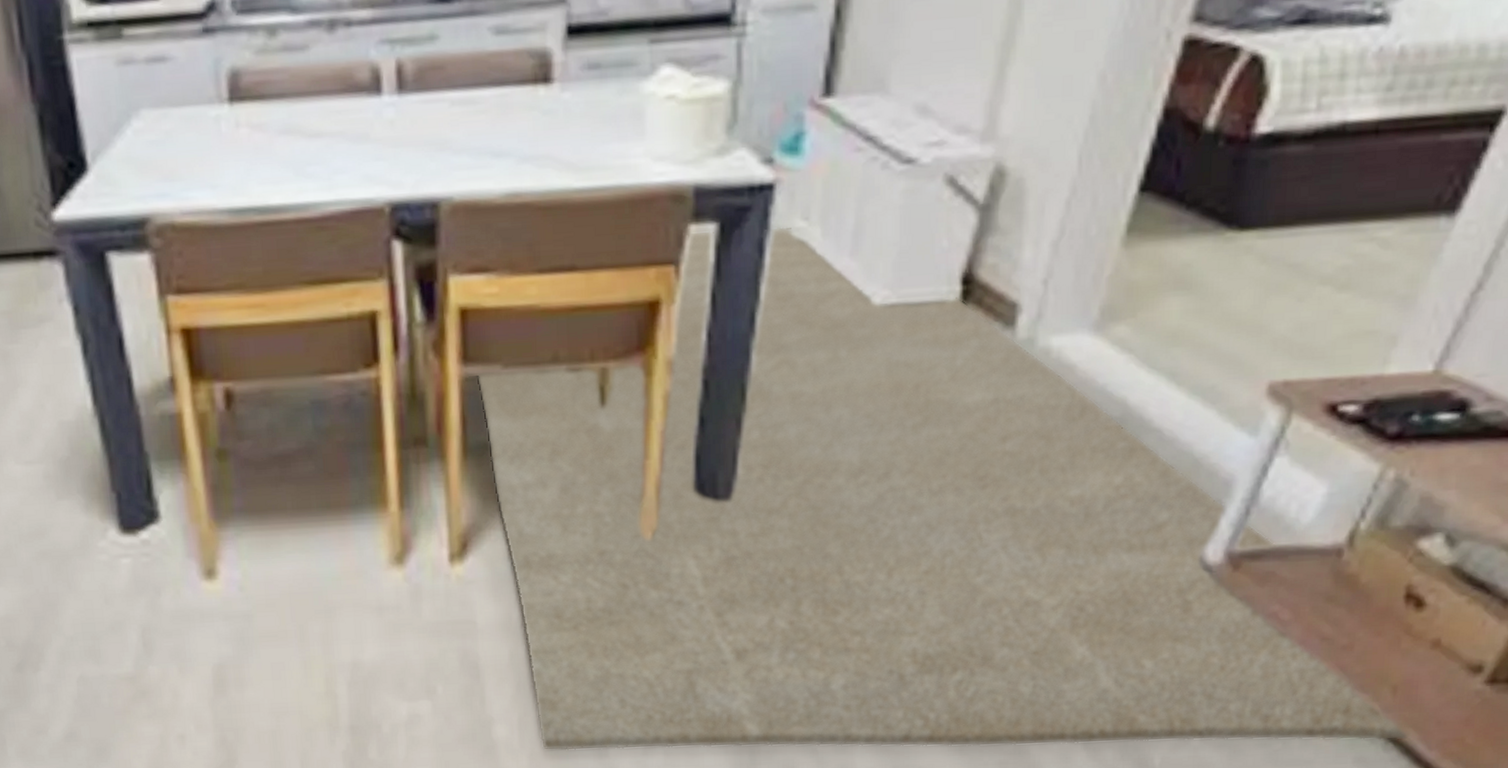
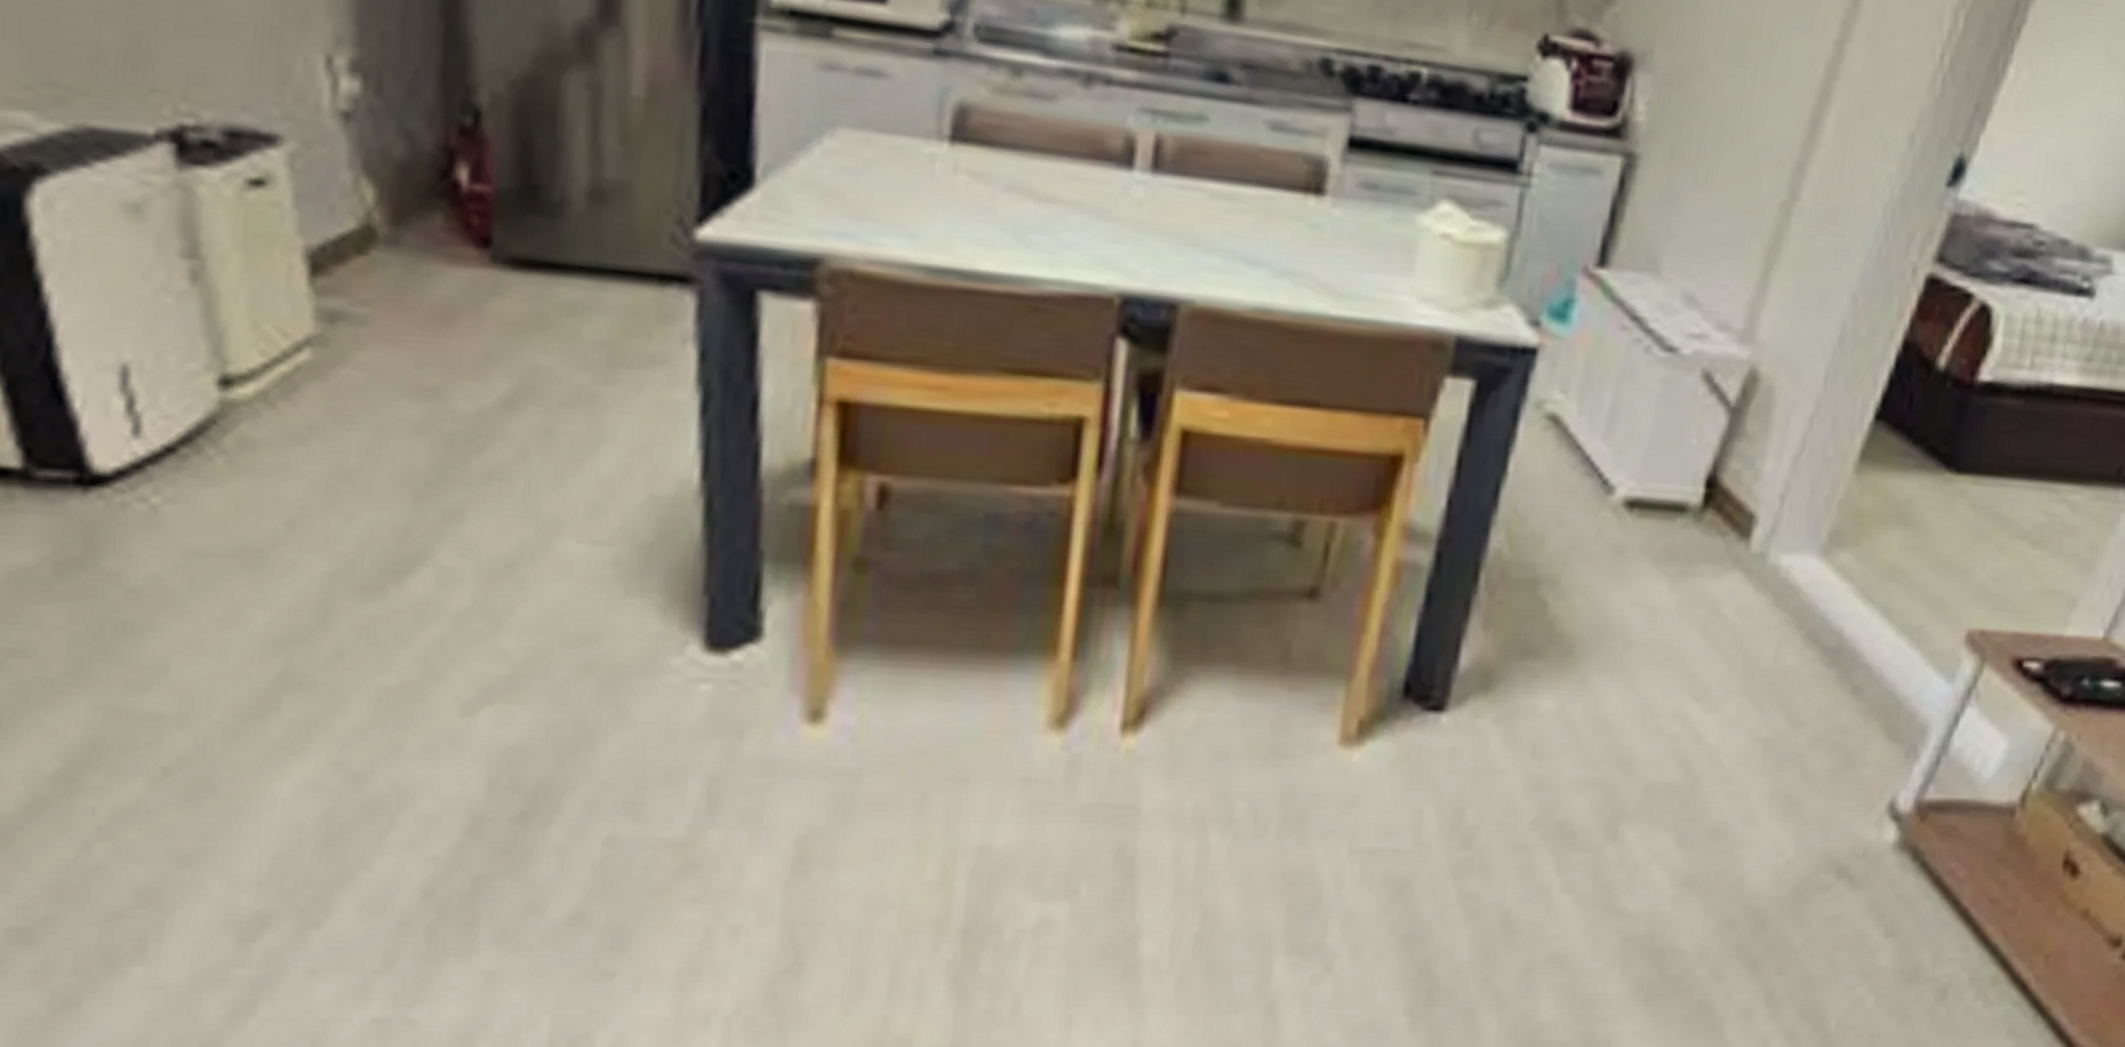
rug: present [476,226,1410,751] -> none [1187,385,2057,1014]

